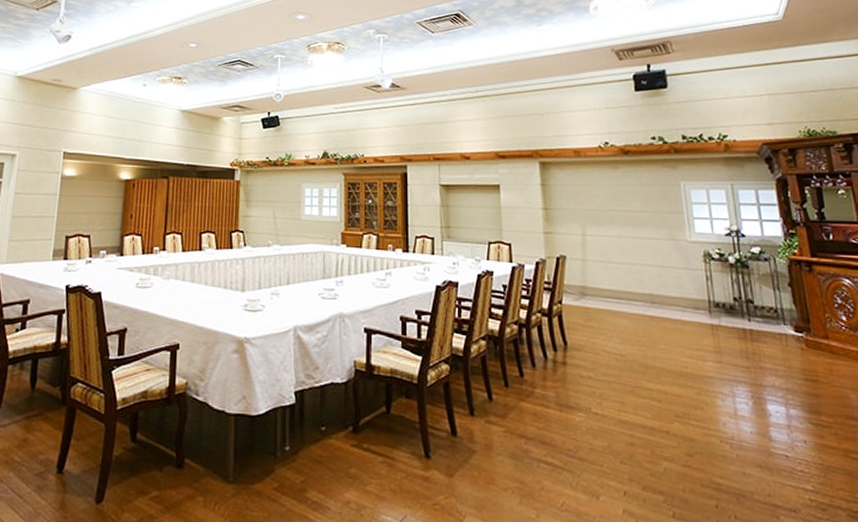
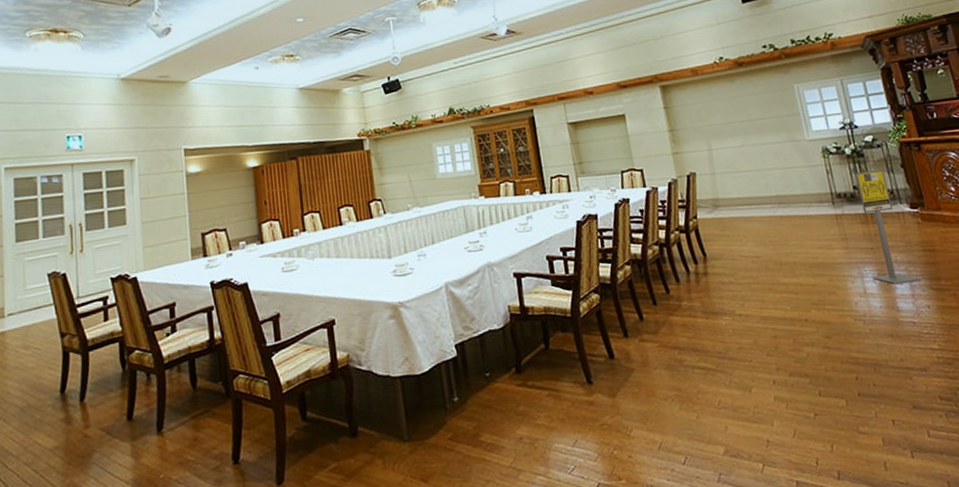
sign stand: none [737,284,799,412] -> present [854,169,921,285]

